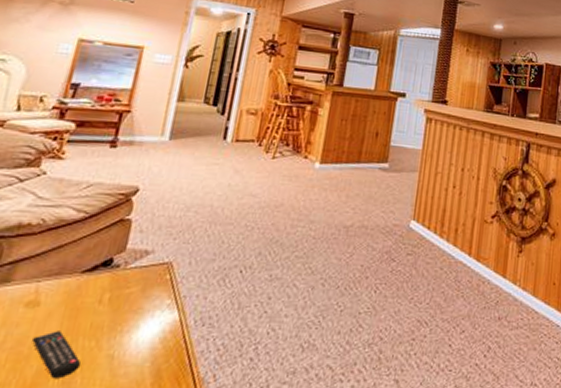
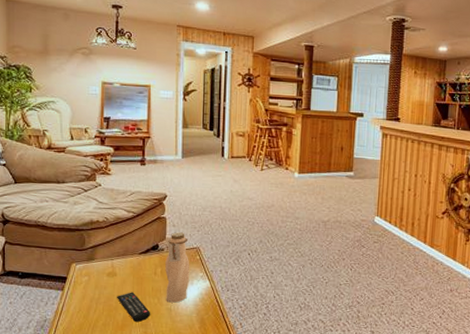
water bottle: none [108,240,157,346] -> present [165,232,190,303]

